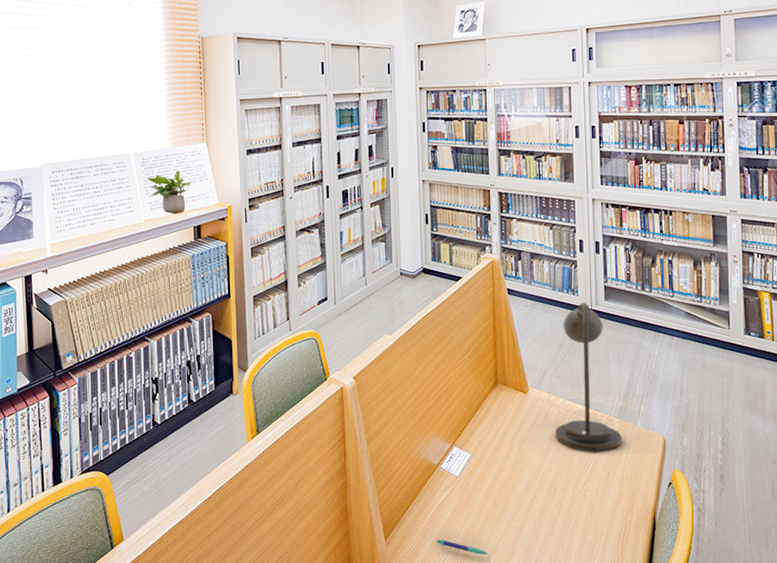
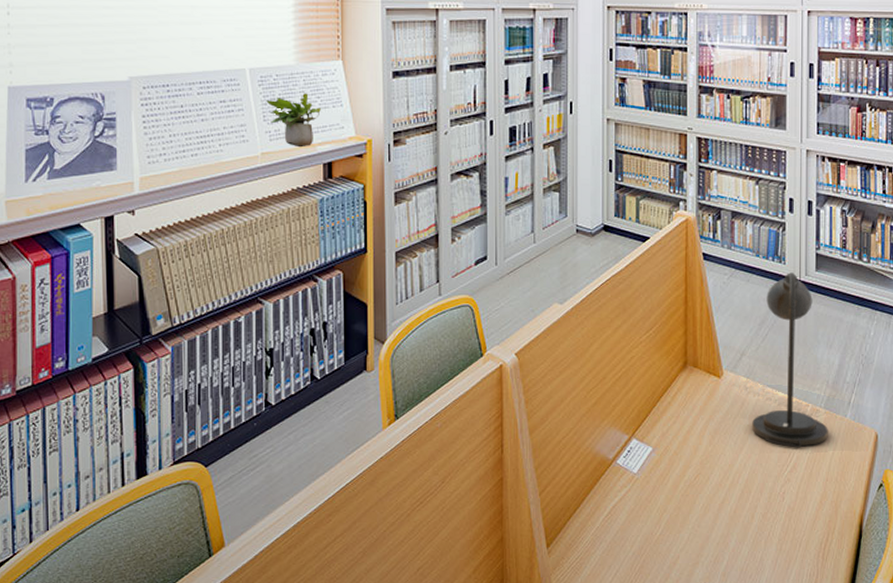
pen: present [436,539,488,555] -> none [608,547,668,566]

